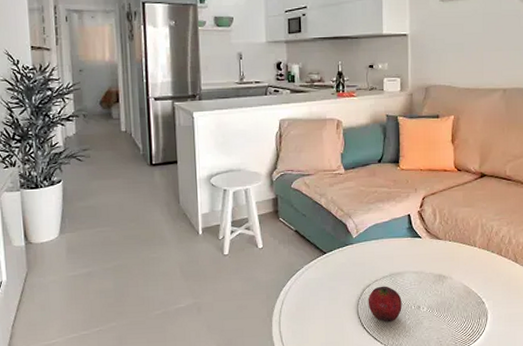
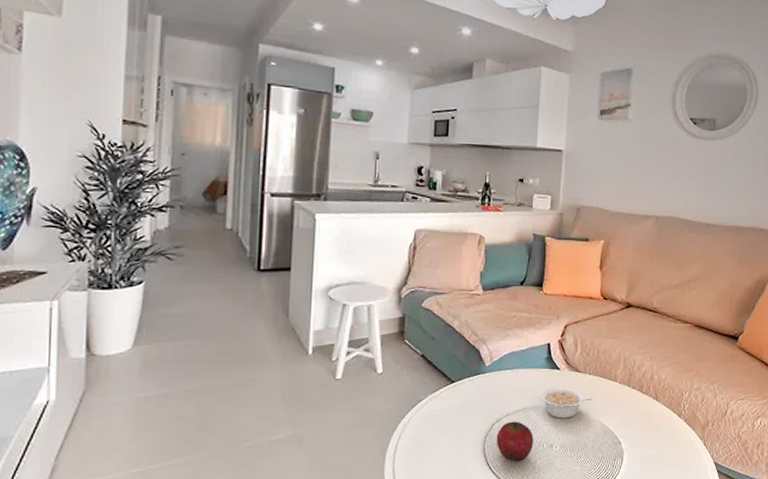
legume: none [405,253,455,283] -> present [541,387,593,419]

